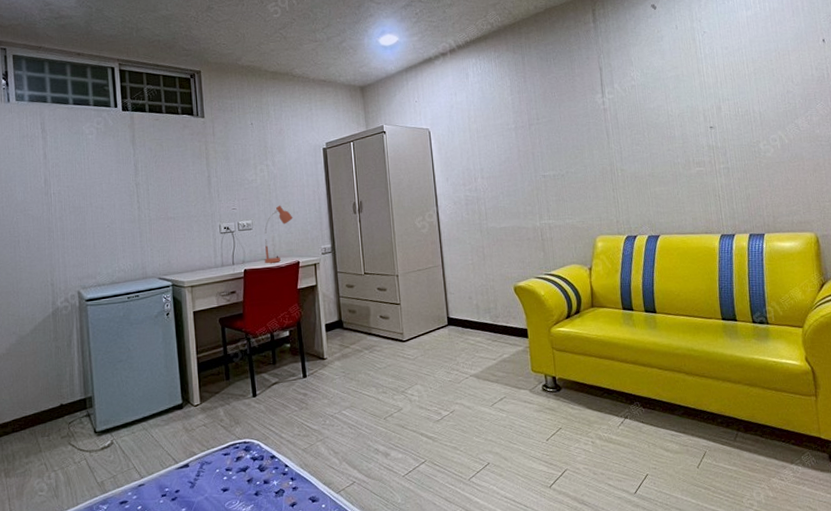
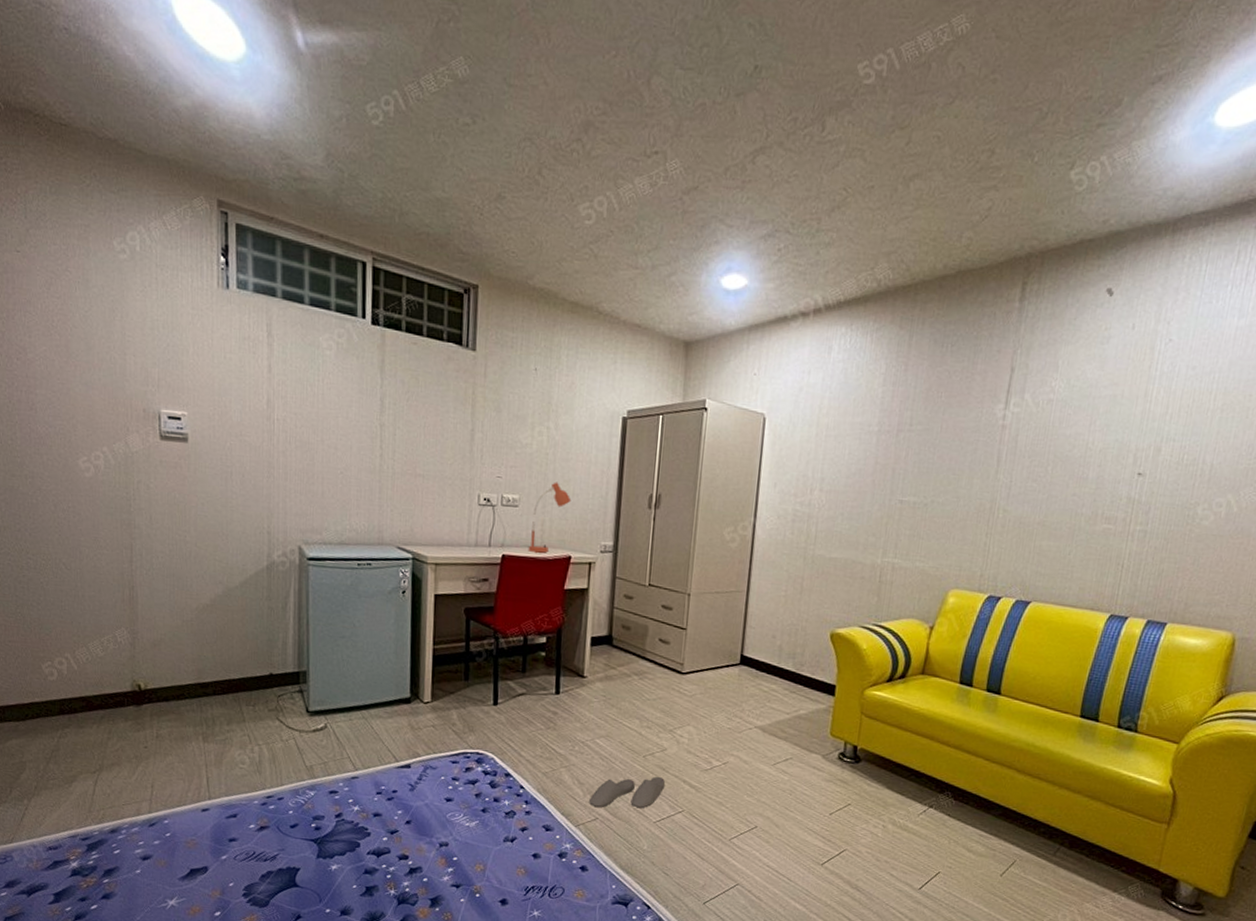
slippers: none [345,434,406,472] -> present [589,776,665,809]

